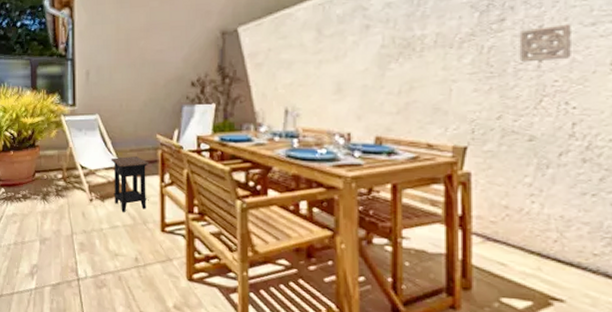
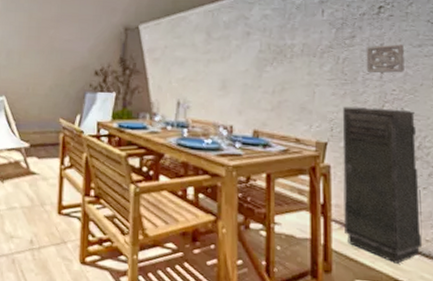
side table: present [111,156,149,212] -> none [13,138,51,194]
storage cabinet: none [487,103,589,281] -> present [342,106,423,264]

